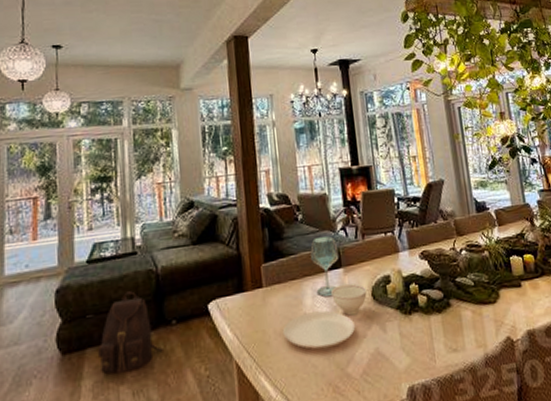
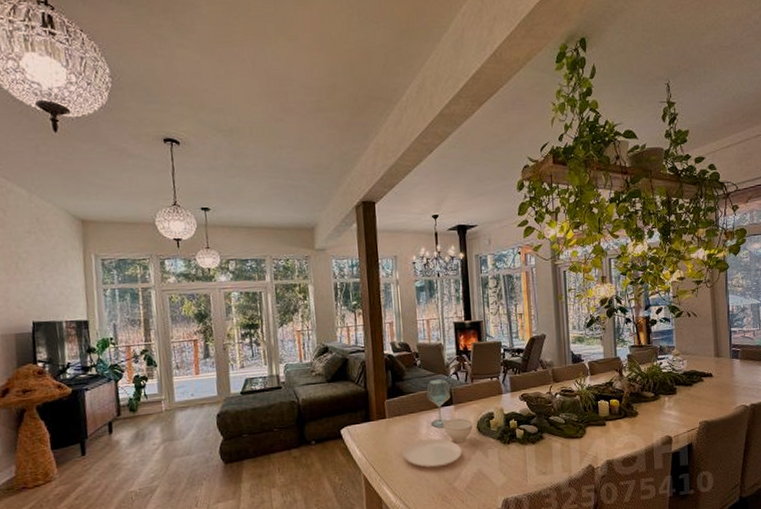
backpack: present [97,291,165,374] -> none [252,417,306,480]

